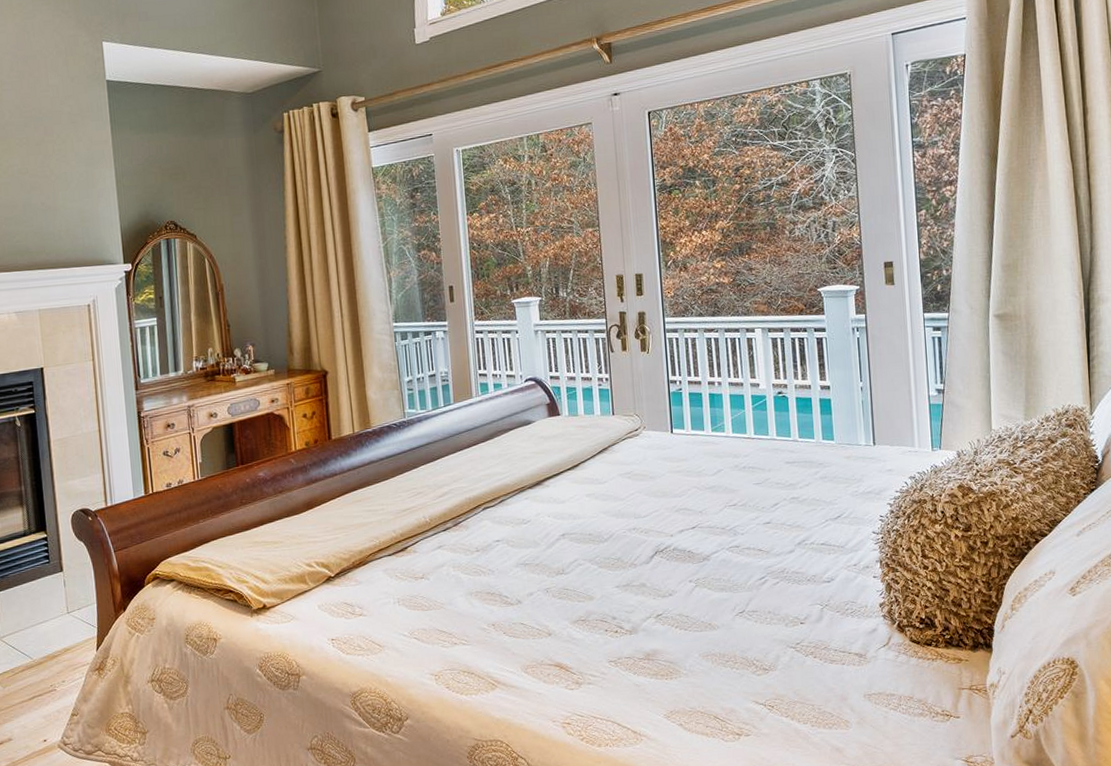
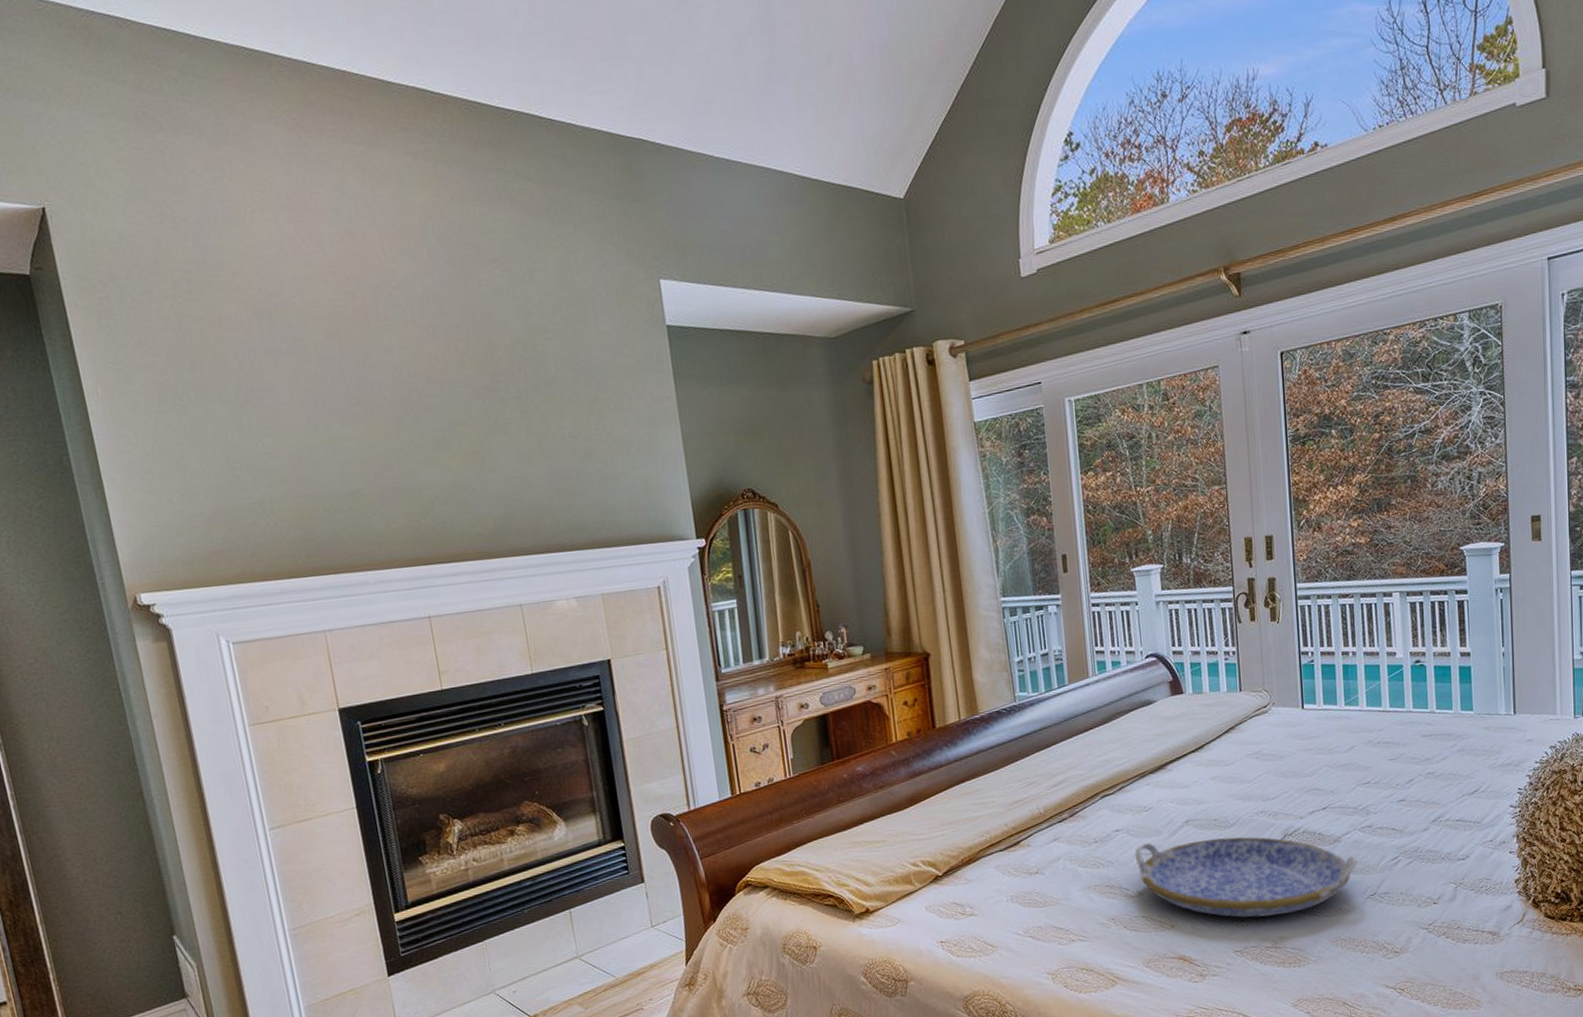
serving tray: none [514,551,726,630] -> present [1135,837,1358,918]

